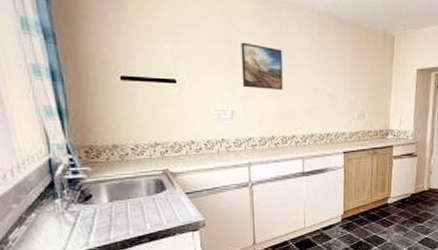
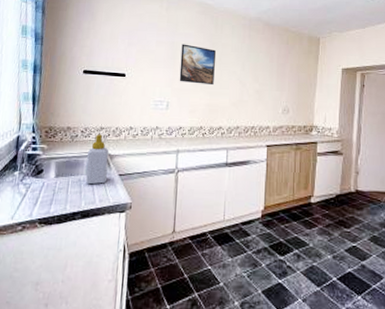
soap bottle: none [143,151,172,206] -> present [86,134,109,185]

